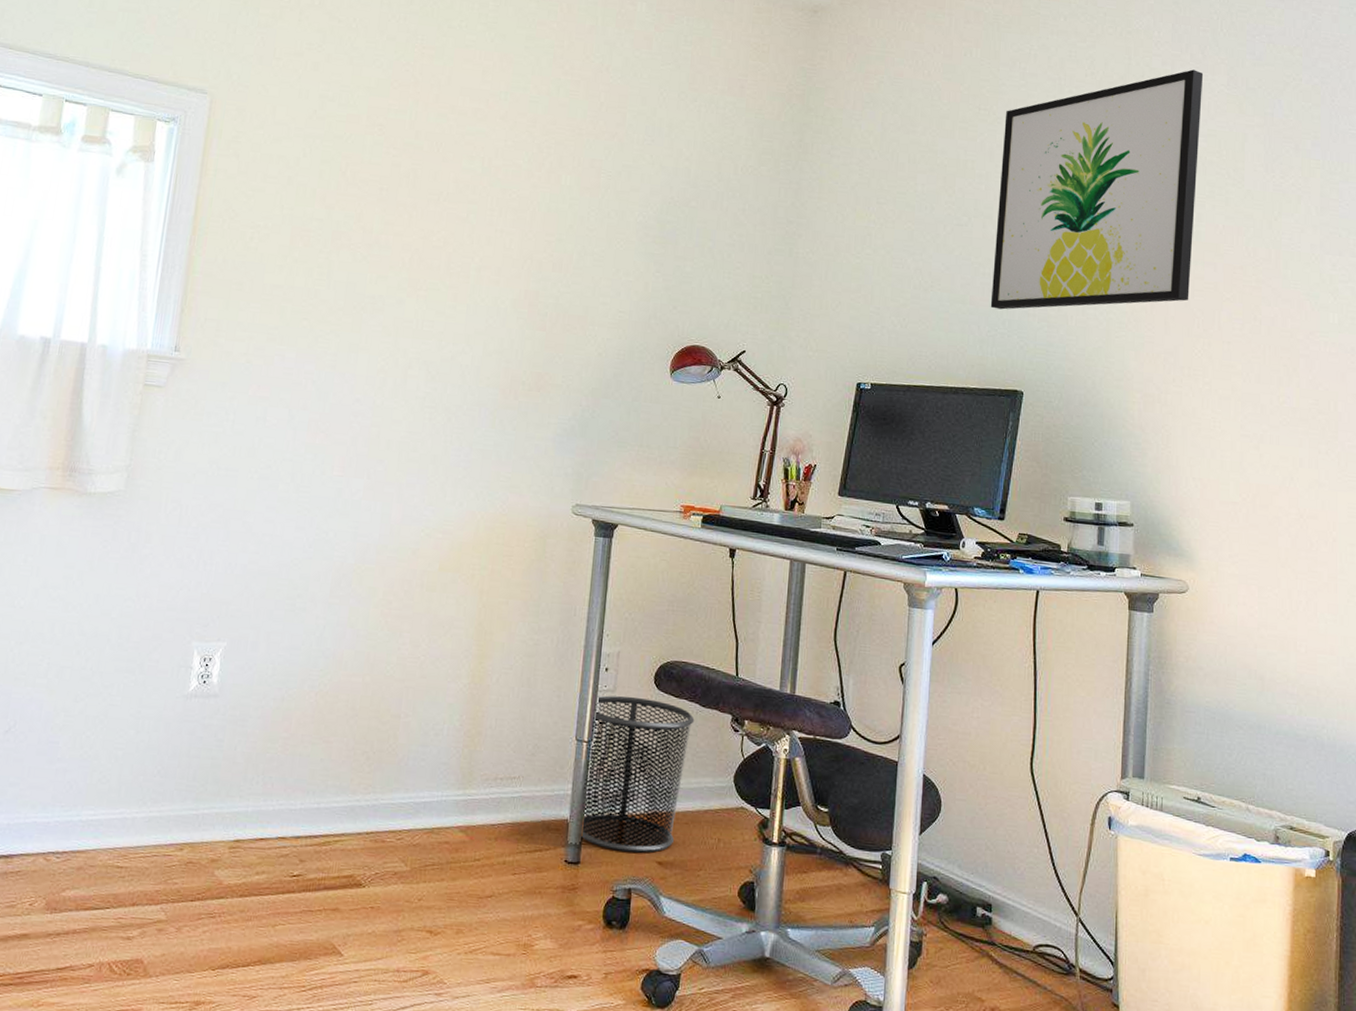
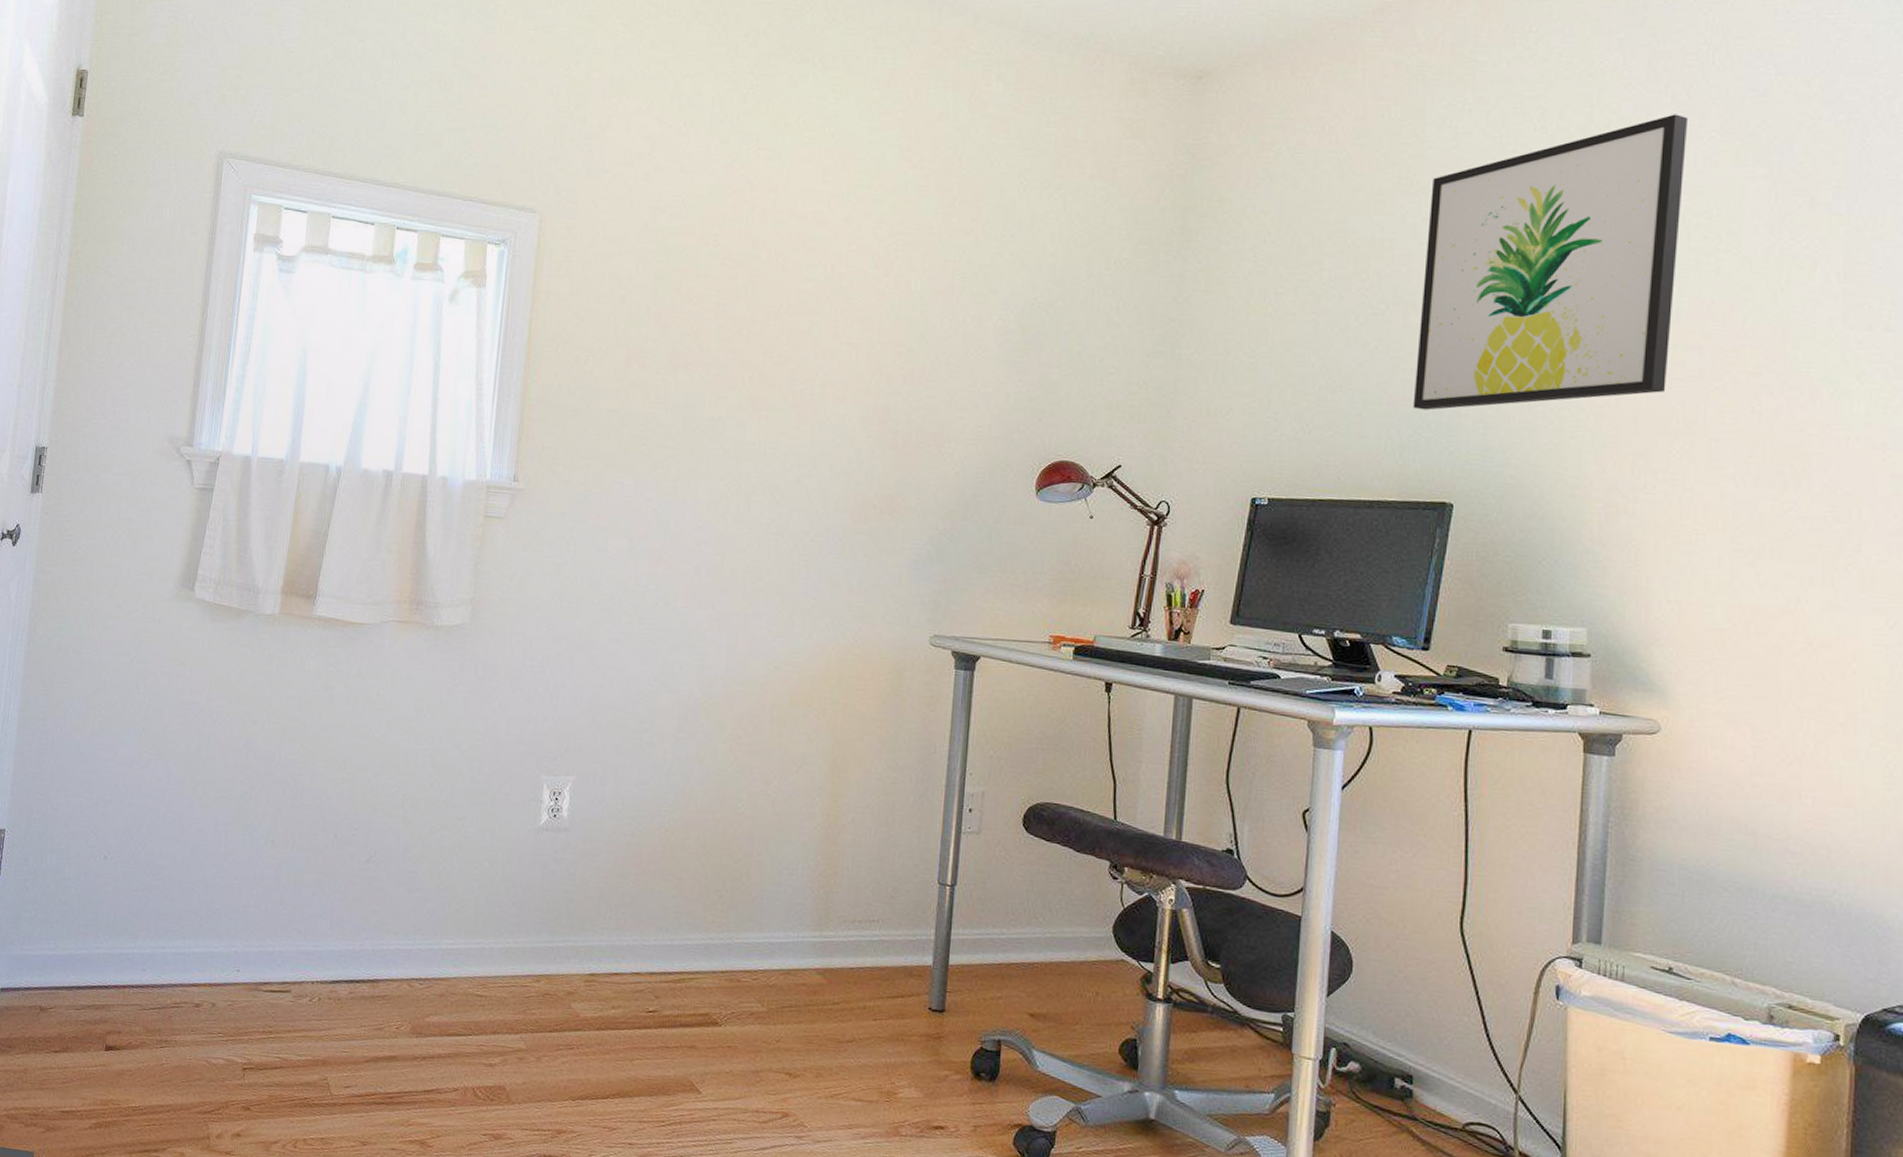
waste bin: present [581,695,695,853] -> none [945,837,1068,1004]

